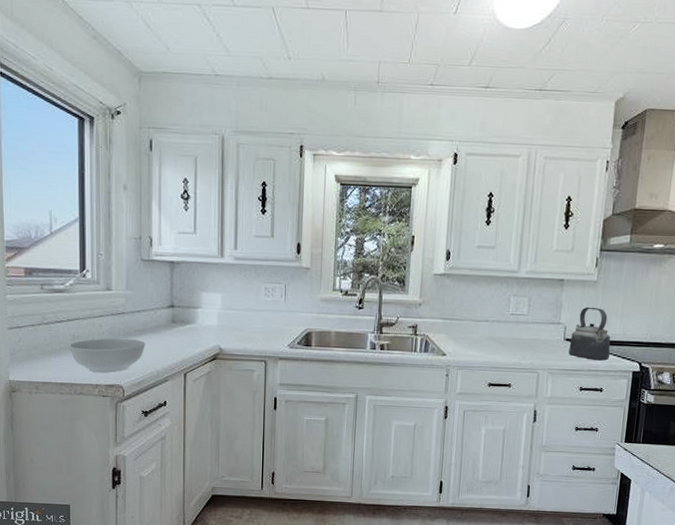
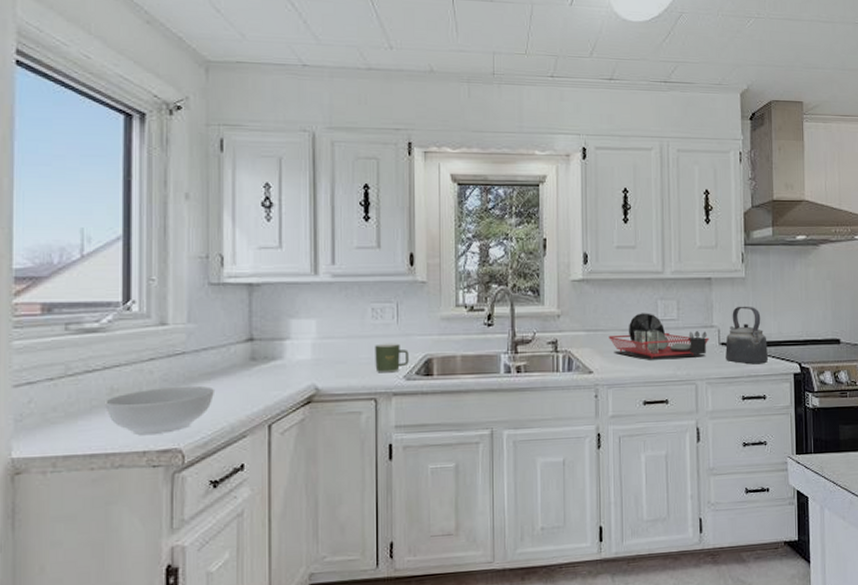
mug: none [266,317,293,341] -> present [375,343,409,373]
dish rack: none [462,307,555,350] -> present [608,313,709,361]

